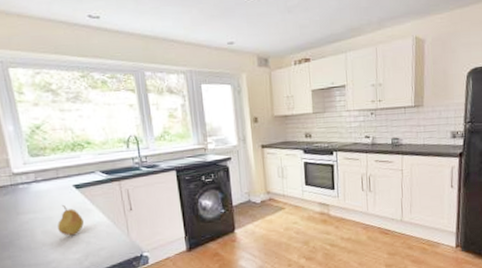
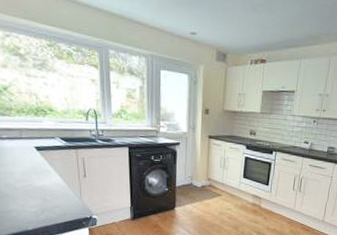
fruit: present [58,204,84,236] -> none [19,162,42,192]

